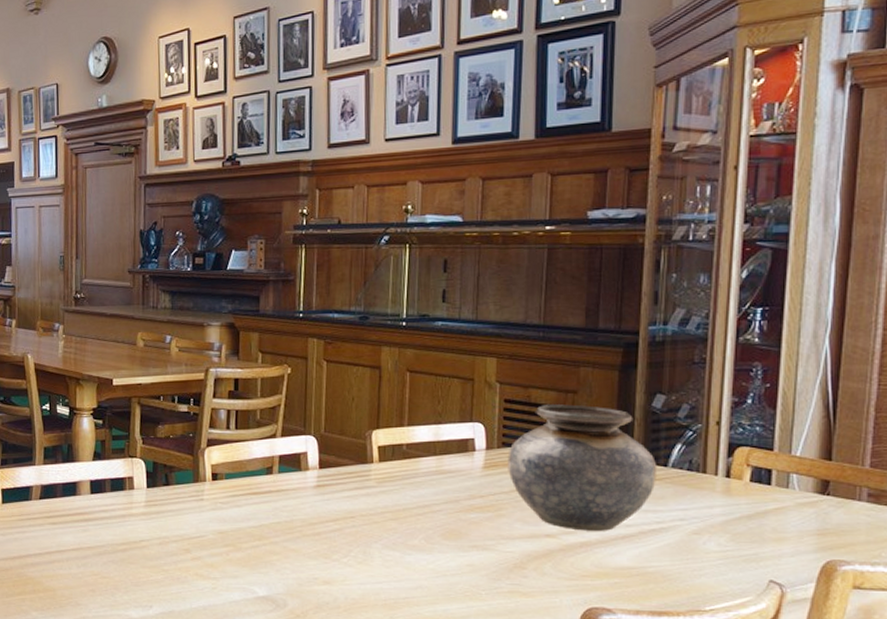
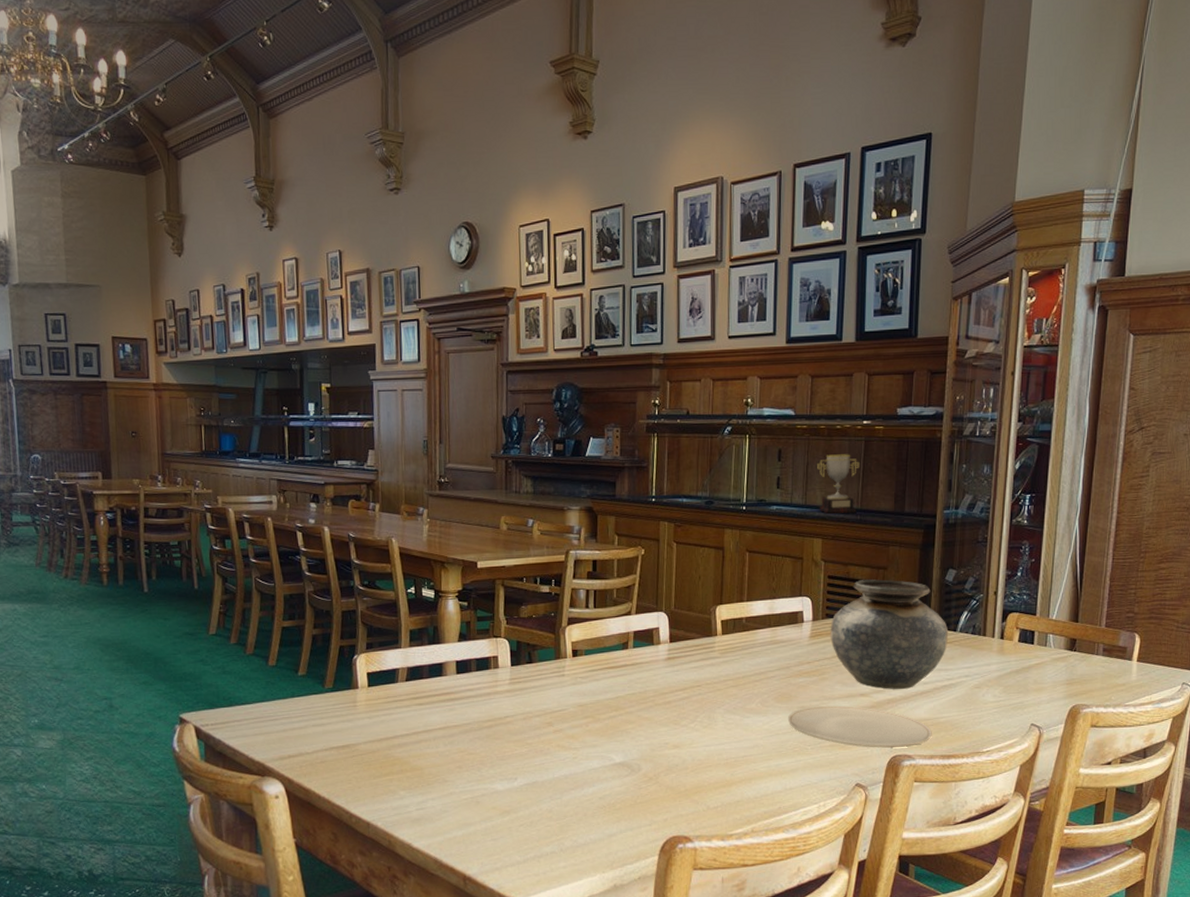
plate: none [456,546,638,599] -> present [787,705,932,748]
trophy: none [490,263,542,330] -> present [817,454,860,514]

